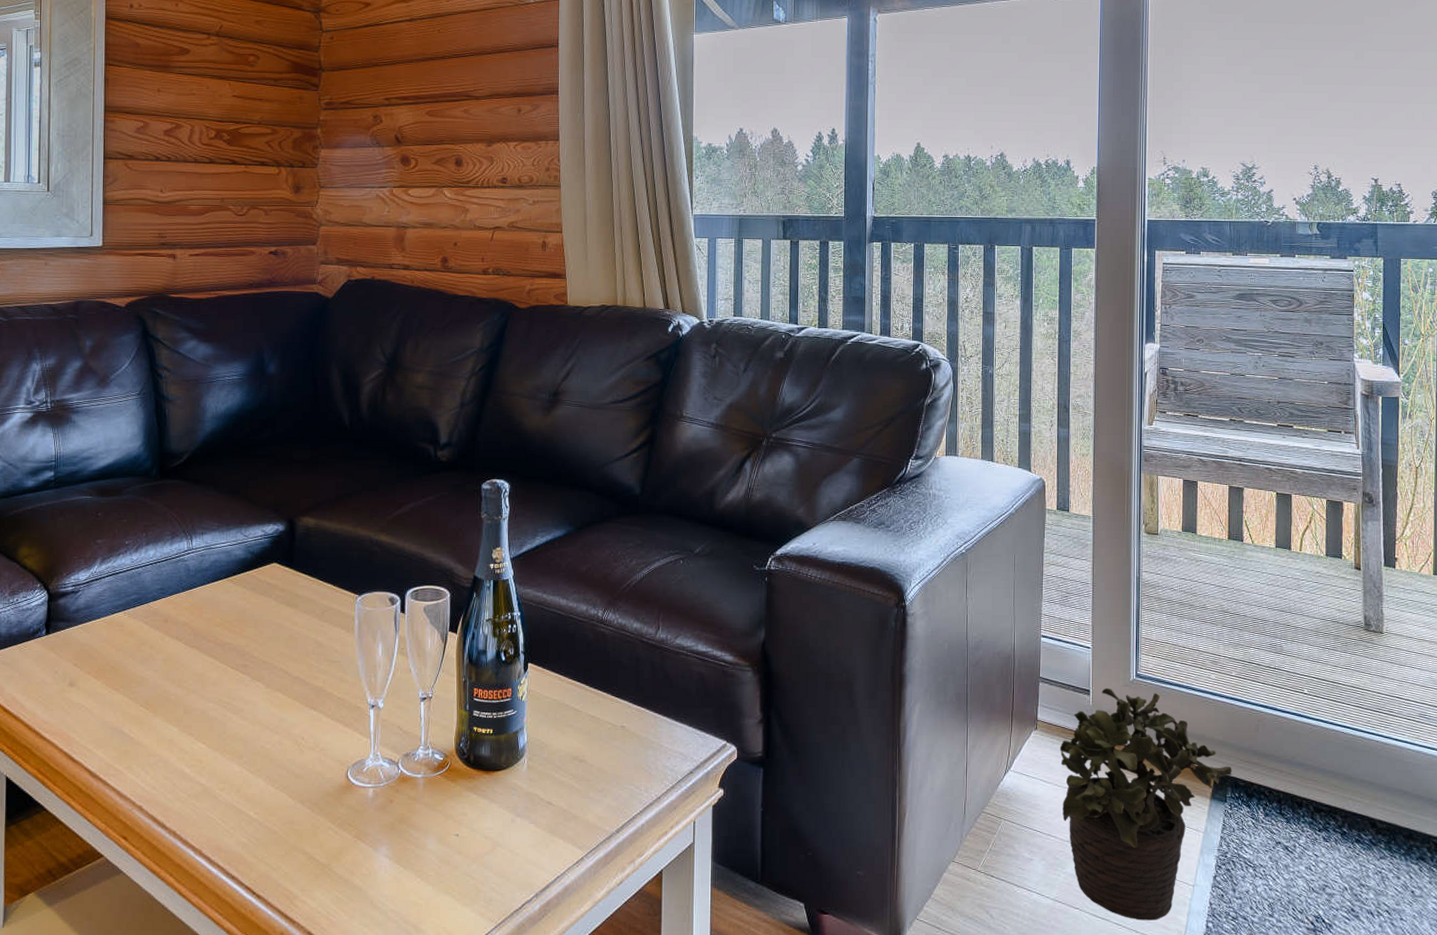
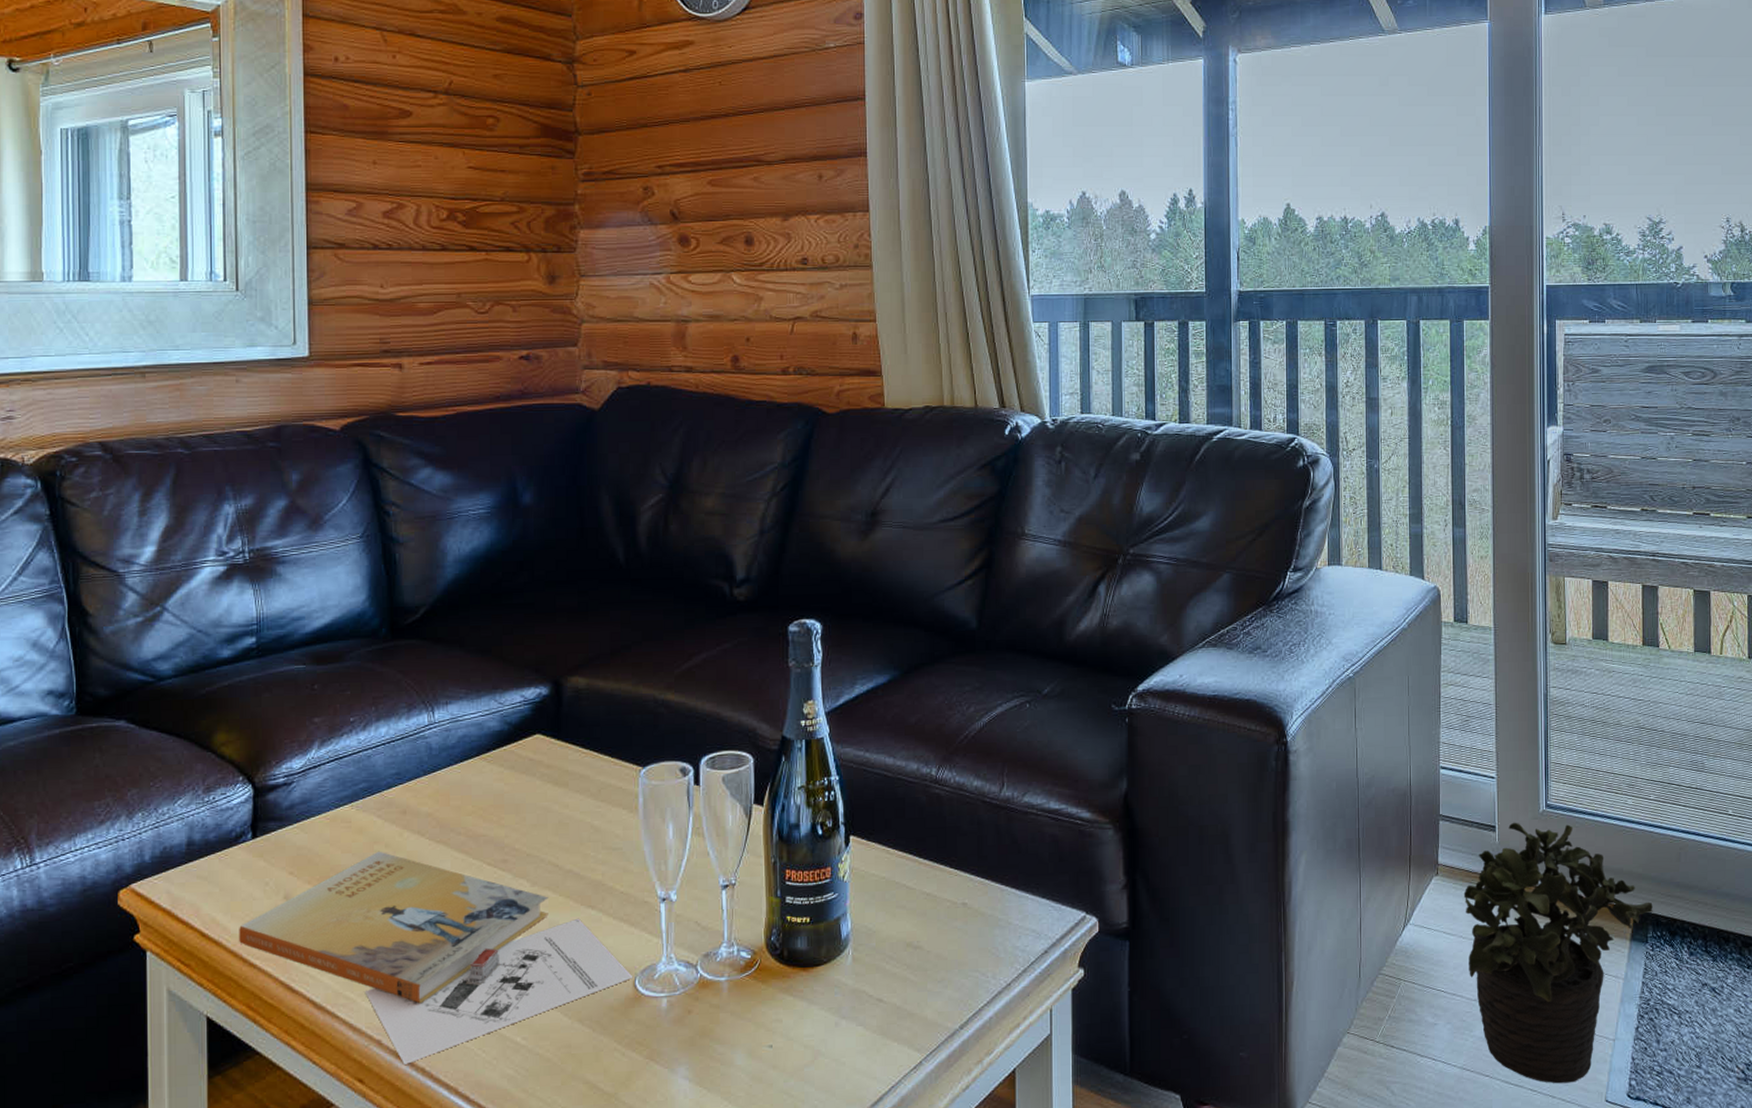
book: none [33,651,279,779] -> present [239,851,549,1004]
architectural model: none [130,717,346,827] -> present [364,918,633,1064]

